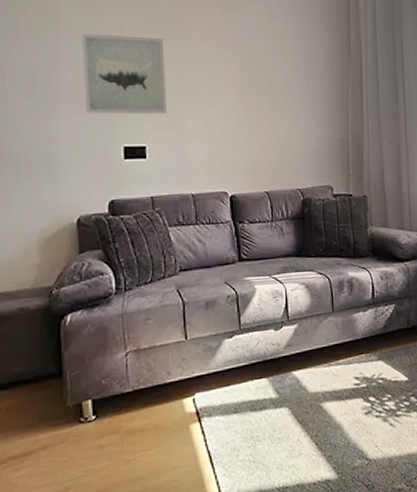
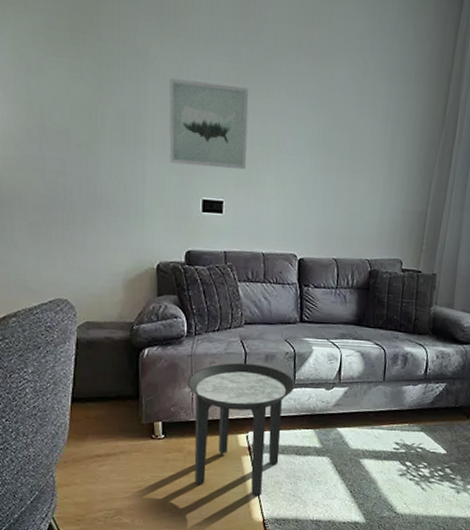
side table: none [119,313,241,472] -> present [187,362,295,497]

